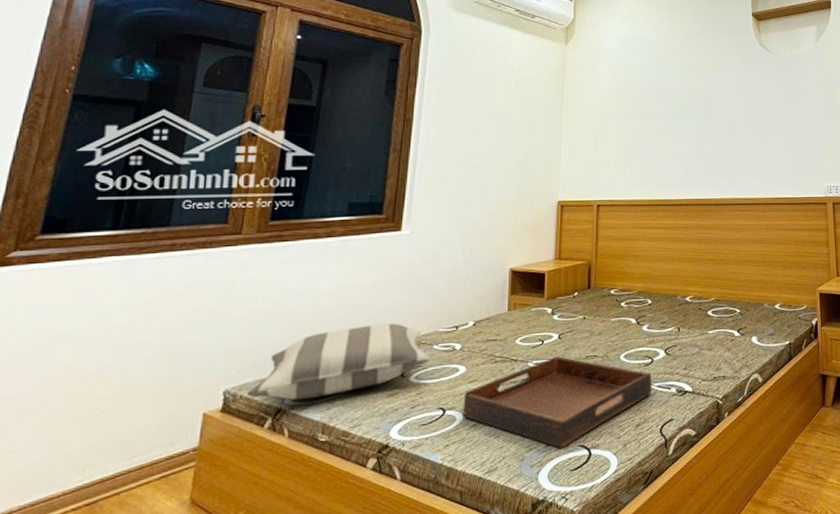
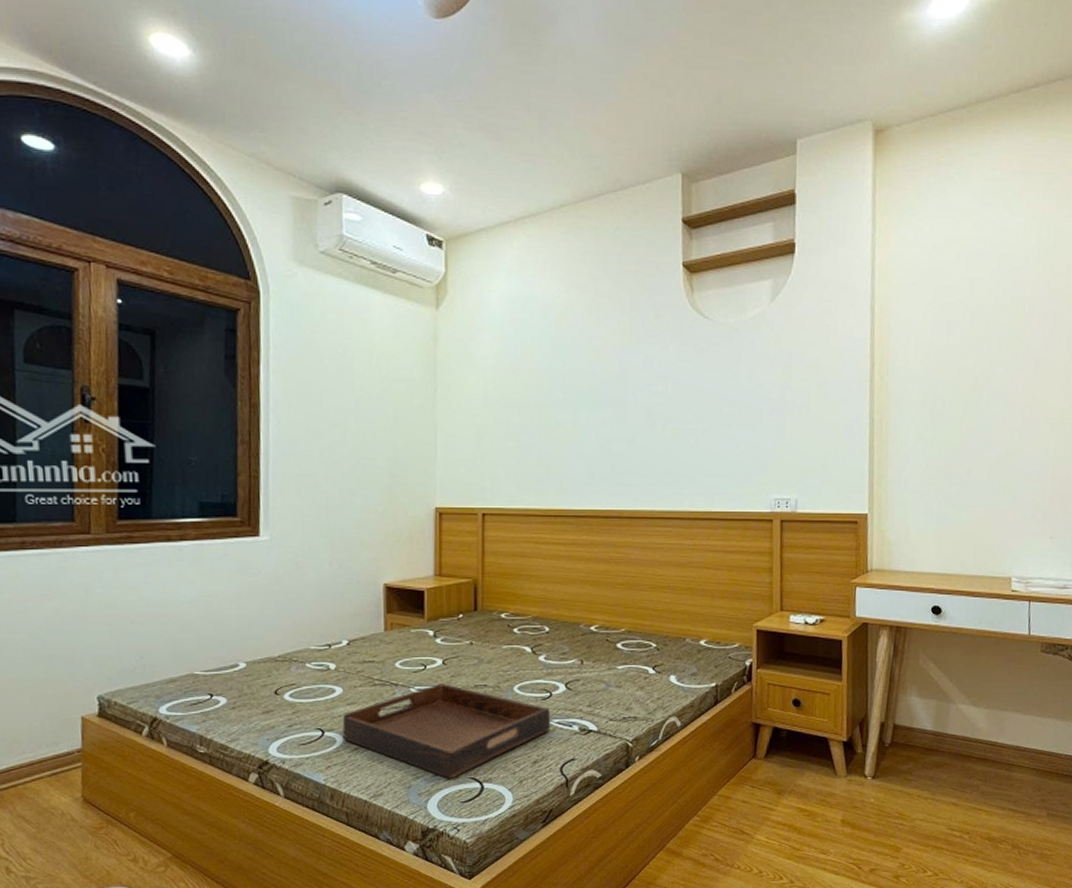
pillow: present [246,323,431,401] -> none [120,637,305,711]

